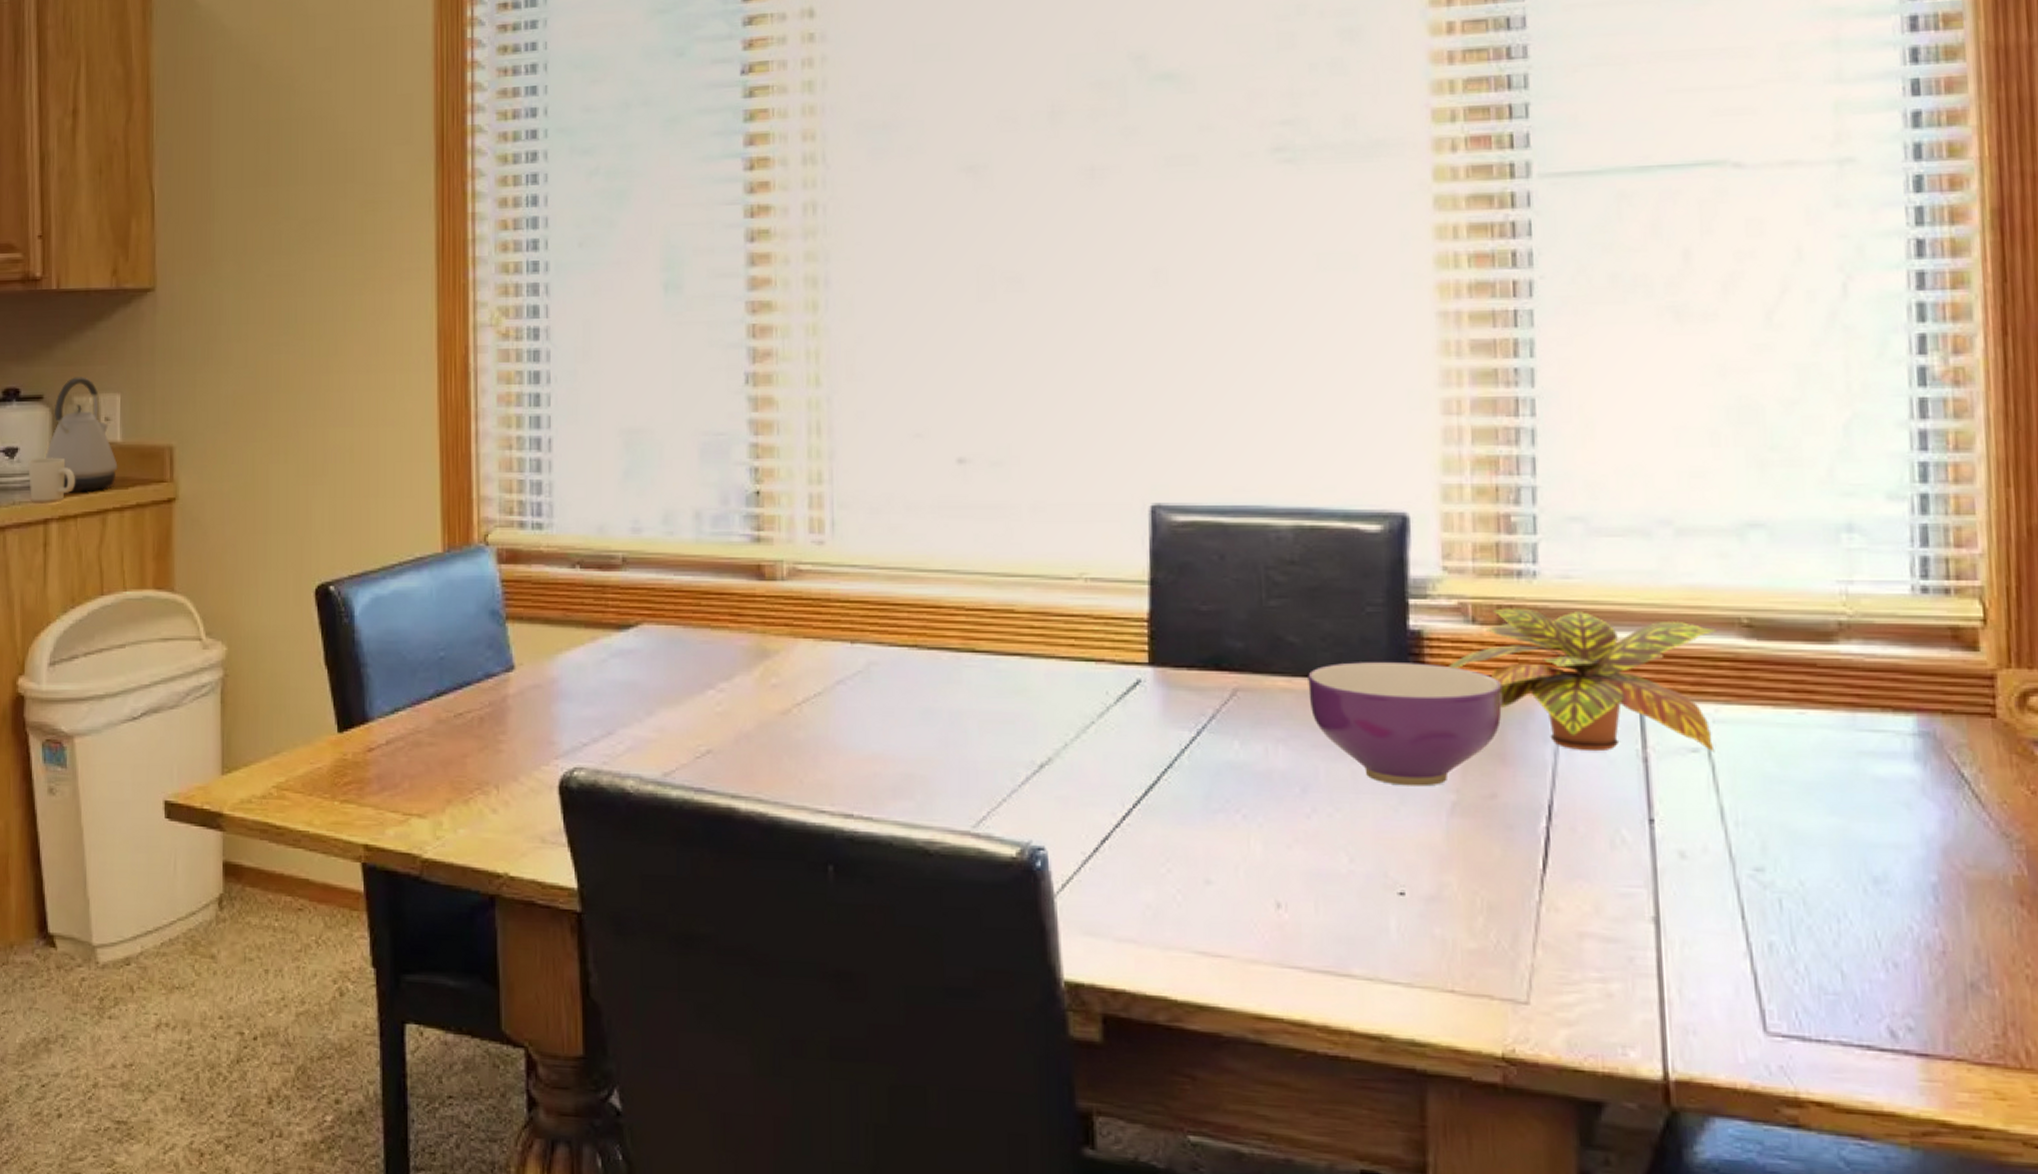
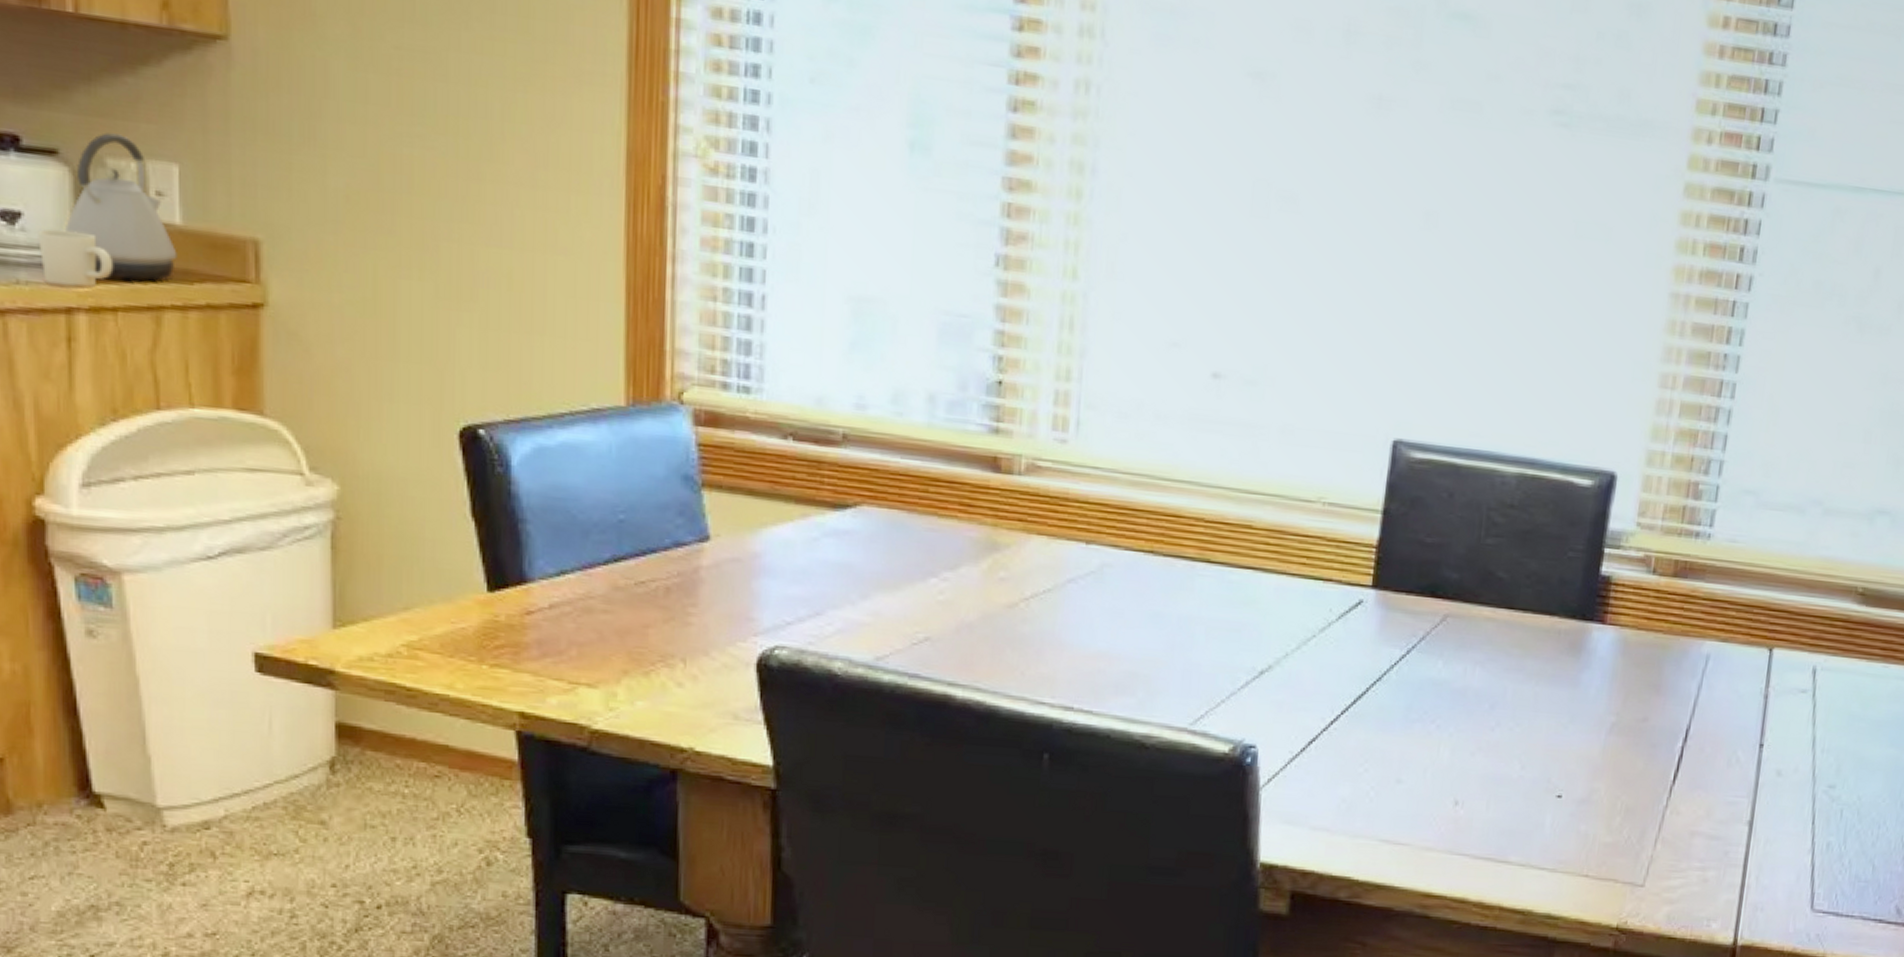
bowl: present [1308,662,1503,787] -> none [1508,599,1668,709]
plant: present [1449,608,1717,753] -> none [1628,563,1838,694]

